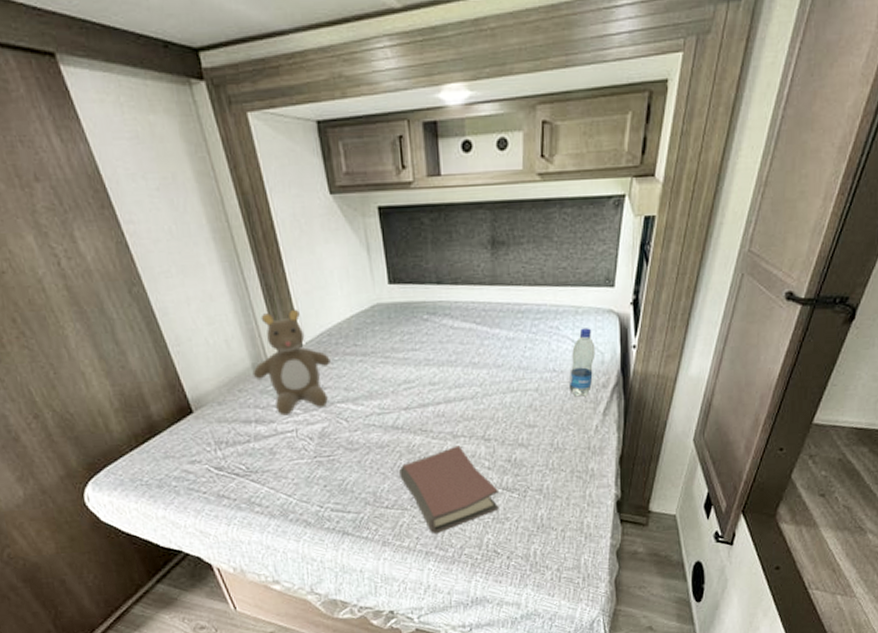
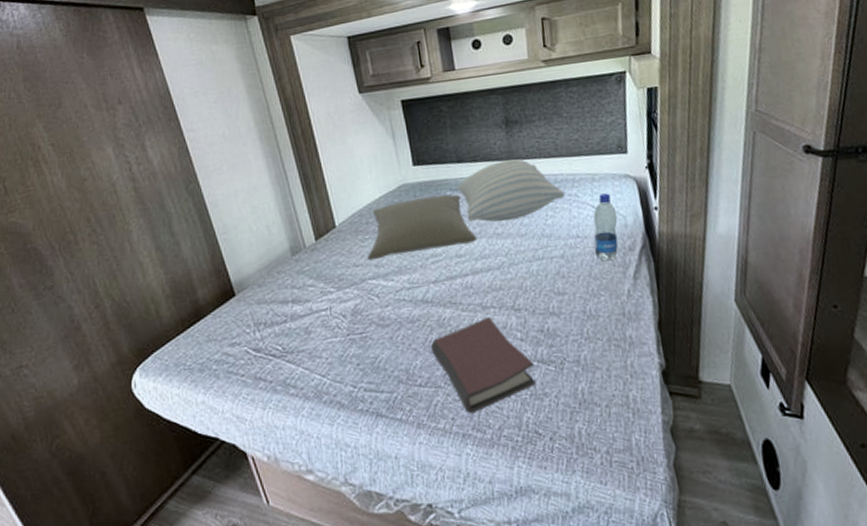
teddy bear: present [252,309,331,416] -> none [290,194,362,295]
pillow: none [336,318,452,384] -> present [367,194,477,261]
pillow: none [435,283,546,351] -> present [457,158,565,222]

